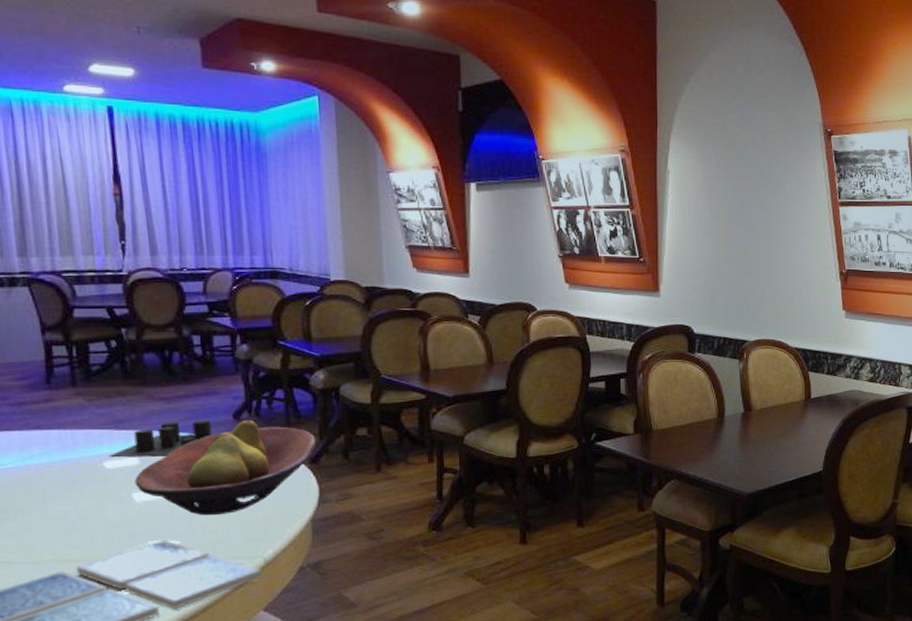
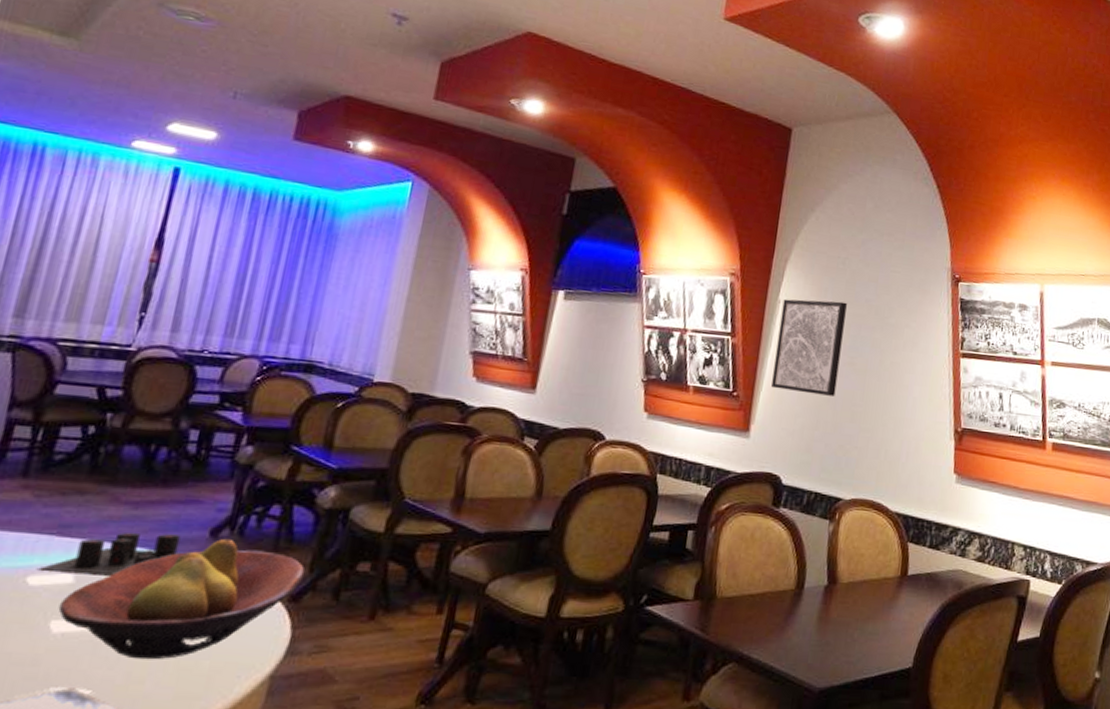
wall art: none [672,166,730,253] -> present [771,299,847,396]

